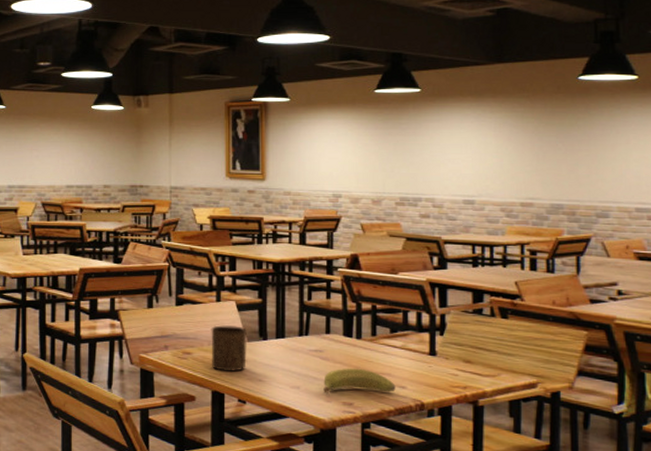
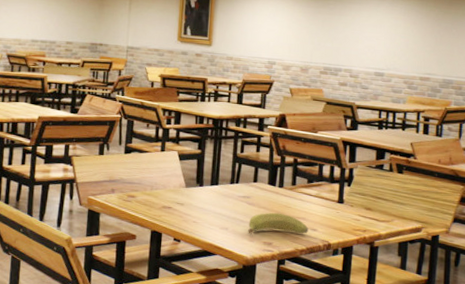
cup: present [211,325,247,372] -> none [153,172,186,214]

